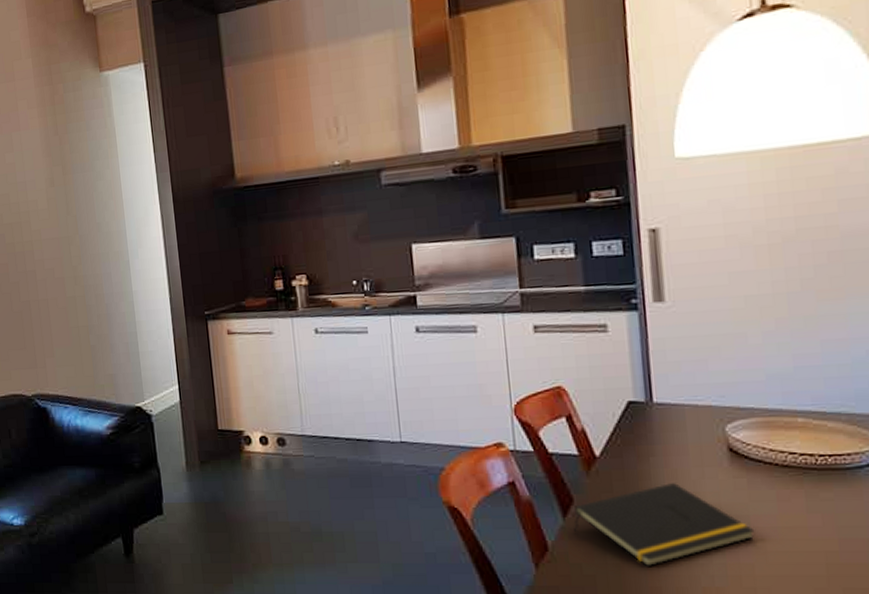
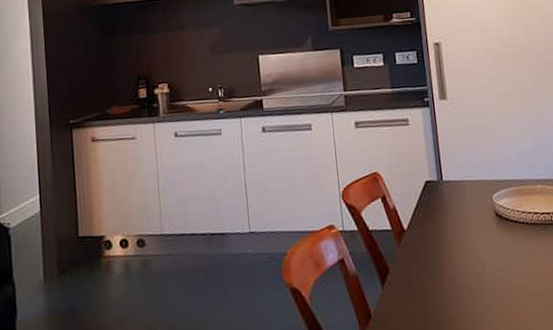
notepad: present [574,483,755,566] -> none [390,246,517,320]

